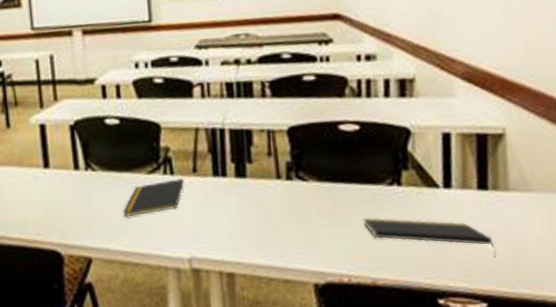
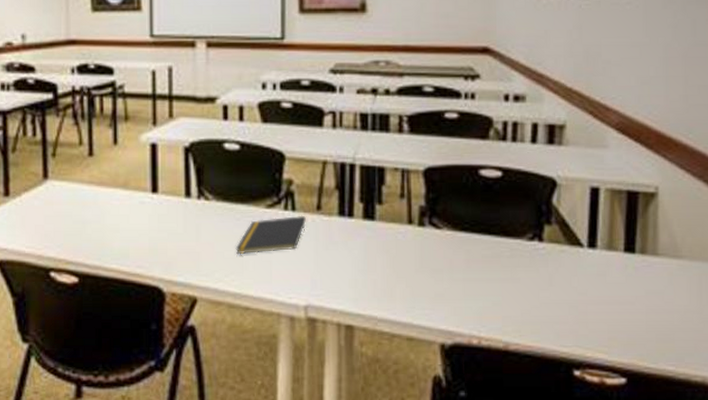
notepad: present [363,217,496,257] -> none [499,274,638,328]

